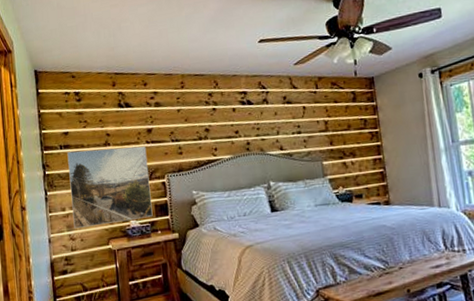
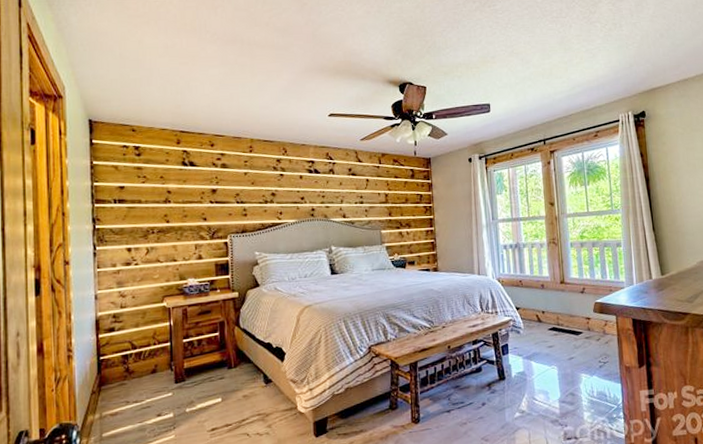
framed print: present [67,146,153,229] -> none [122,205,213,286]

